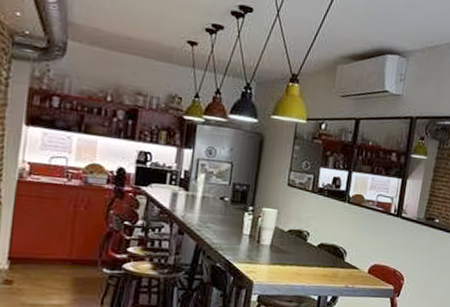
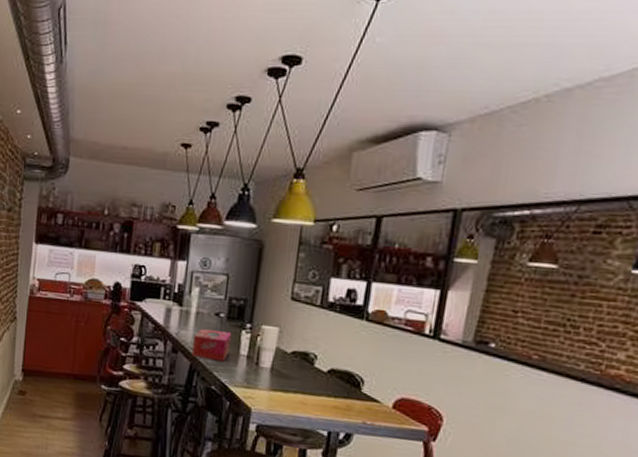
tissue box: none [197,212,236,241] -> present [191,329,232,362]

